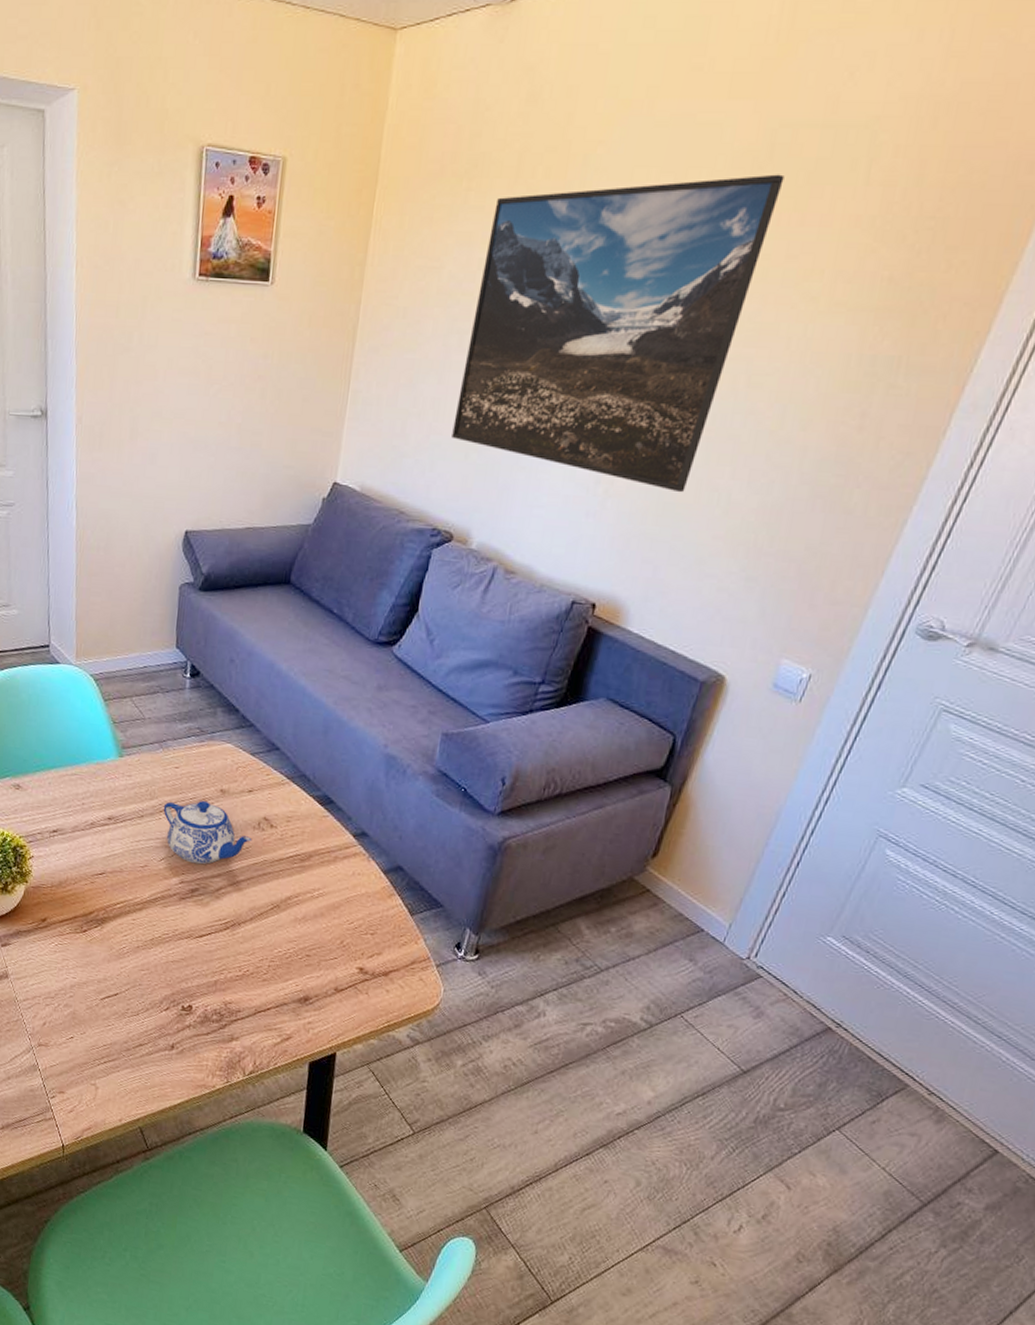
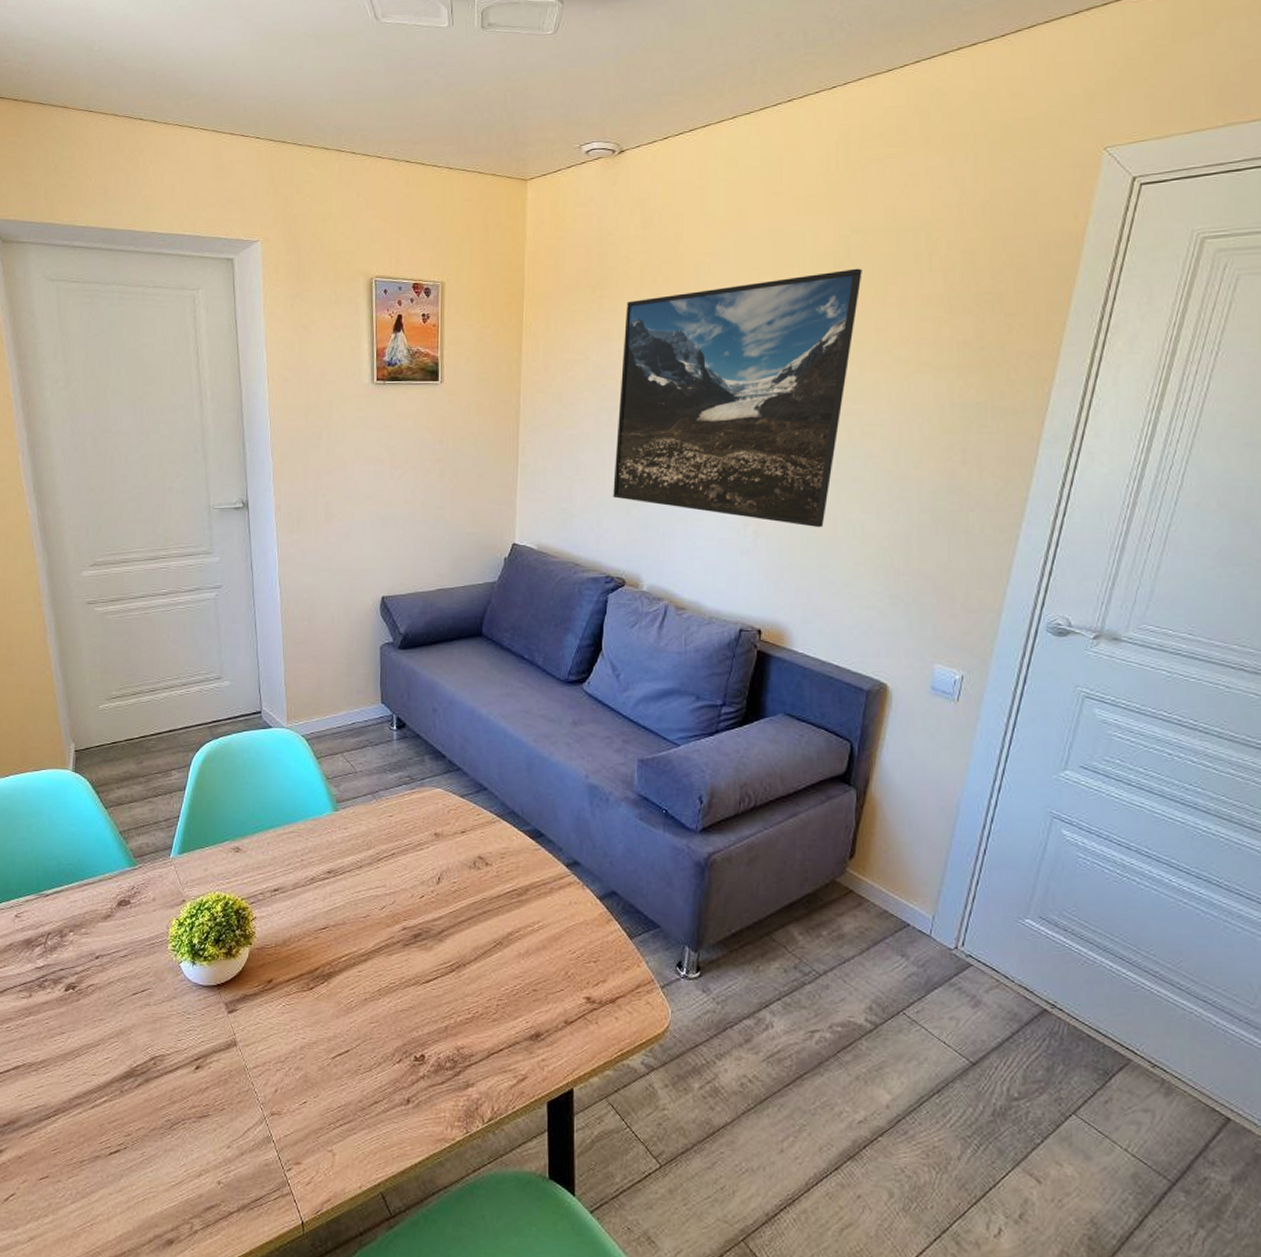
teapot: present [163,800,252,865] -> none [381,845,469,909]

